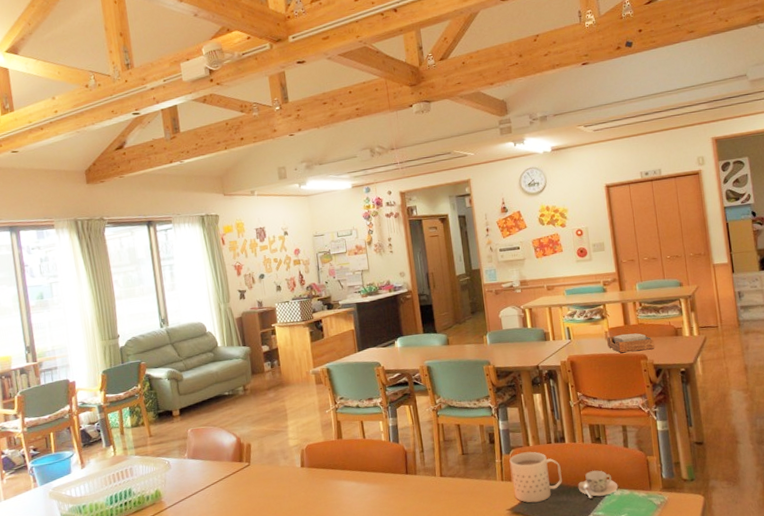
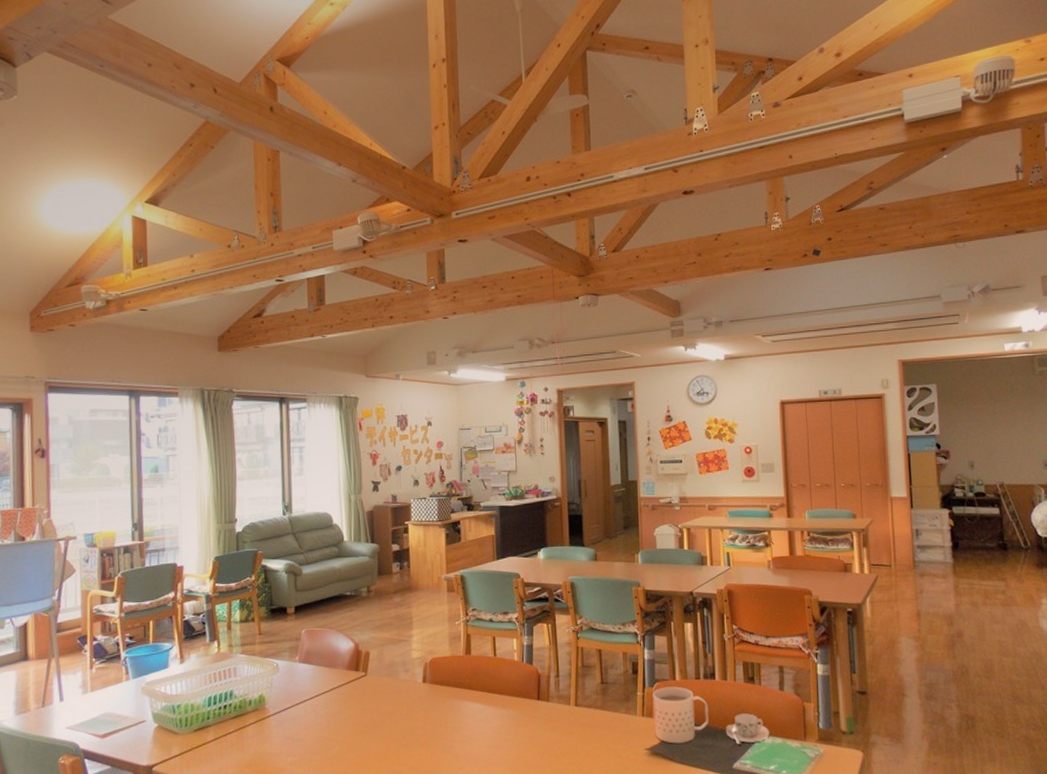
napkin holder: present [607,333,654,353] -> none [769,565,820,586]

